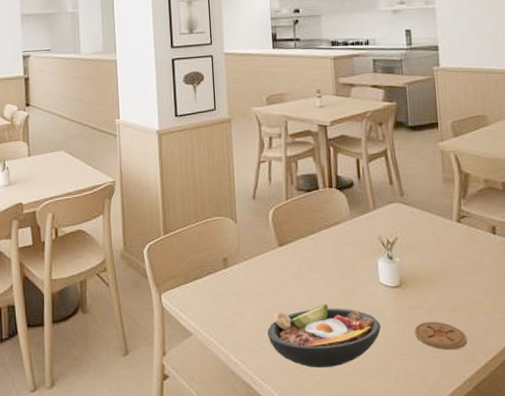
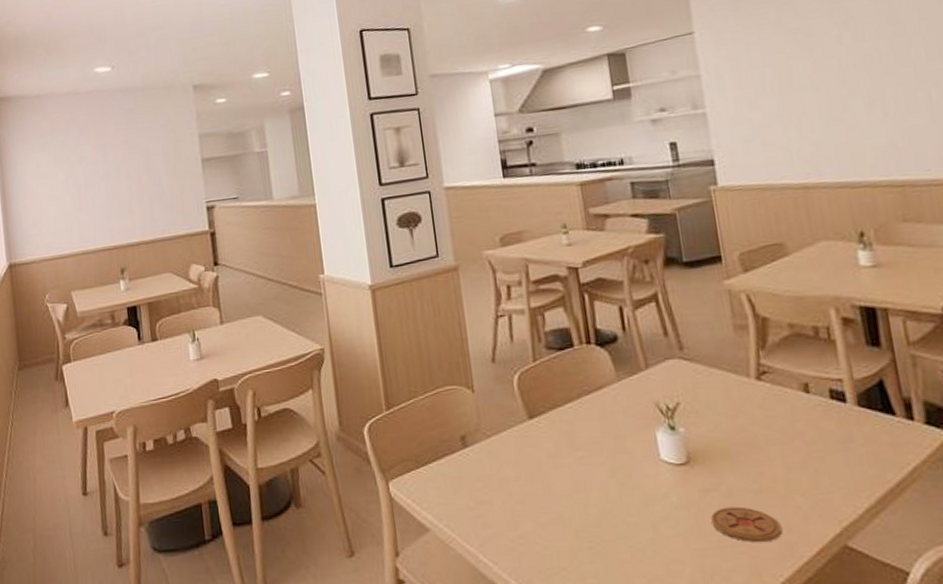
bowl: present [267,303,381,368] -> none [522,488,667,569]

